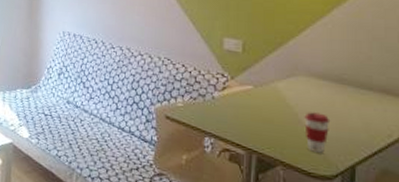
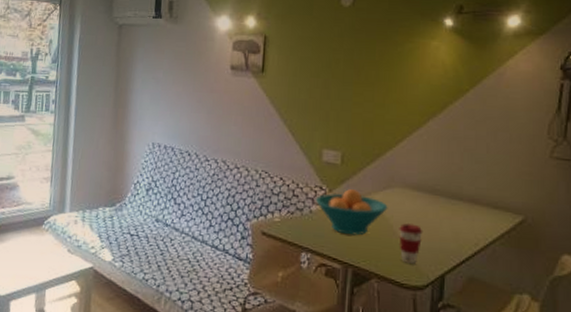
fruit bowl: none [217,76,292,123] -> present [315,188,388,236]

